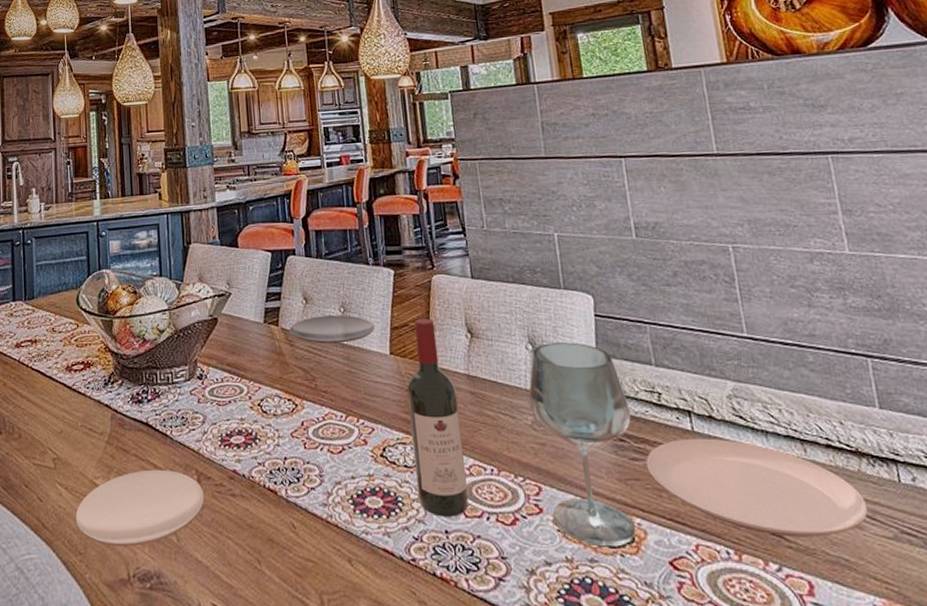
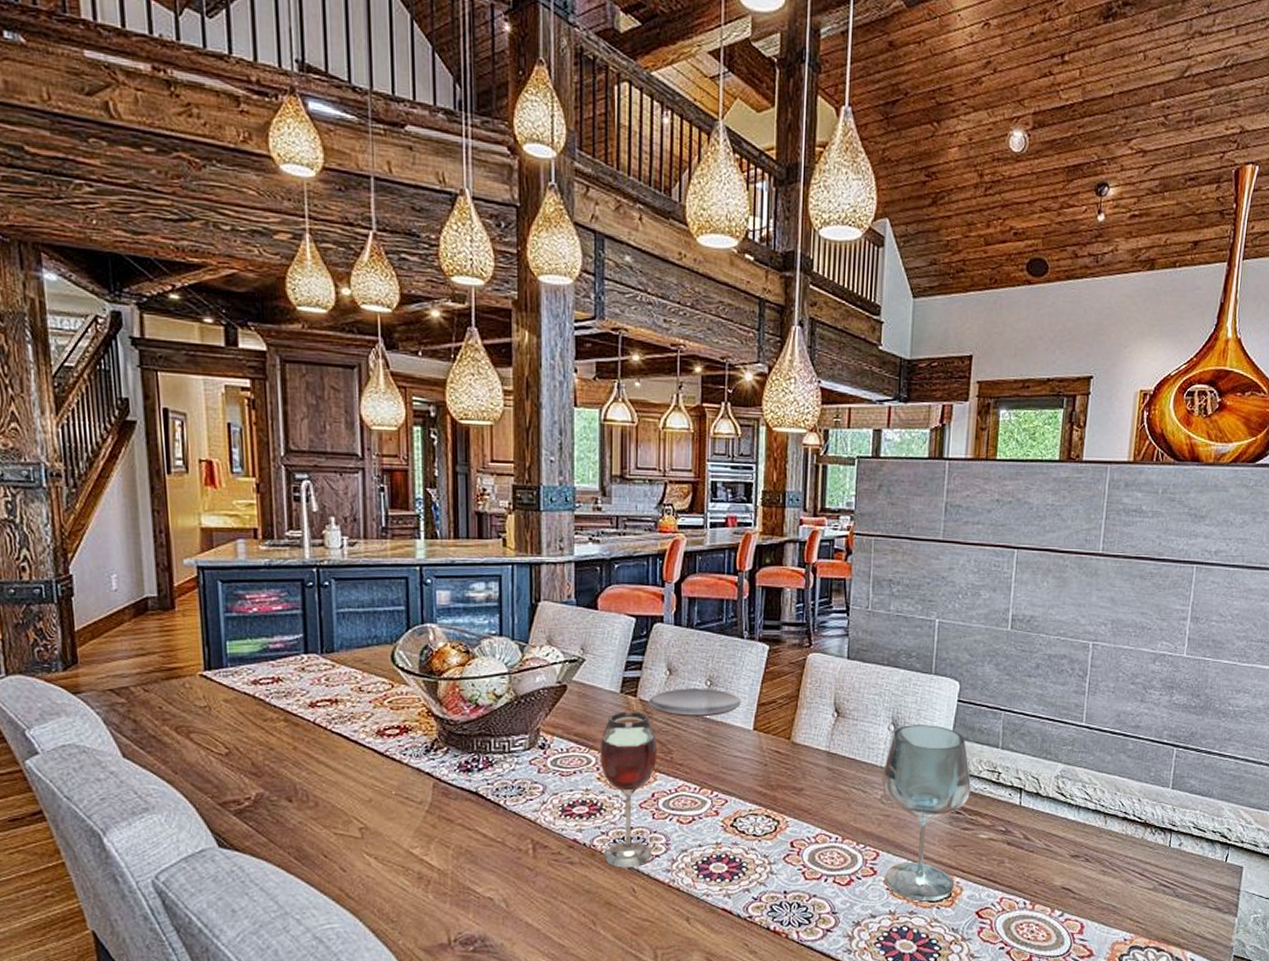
plate: present [75,469,204,547] -> none [387,838,539,914]
wineglass: none [250,340,308,501] -> present [600,711,658,868]
wine bottle: present [407,318,469,517] -> none [762,696,815,880]
plate: present [646,438,868,537] -> none [974,811,1141,890]

